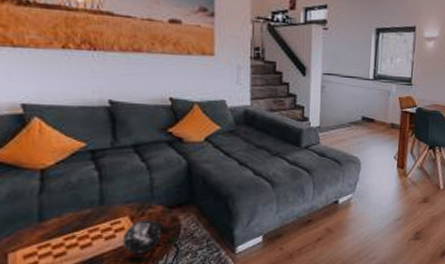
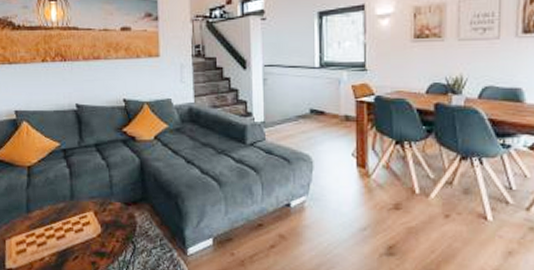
decorative orb: present [123,220,162,254] -> none [89,215,120,249]

